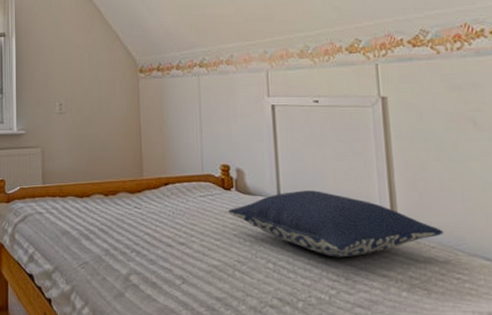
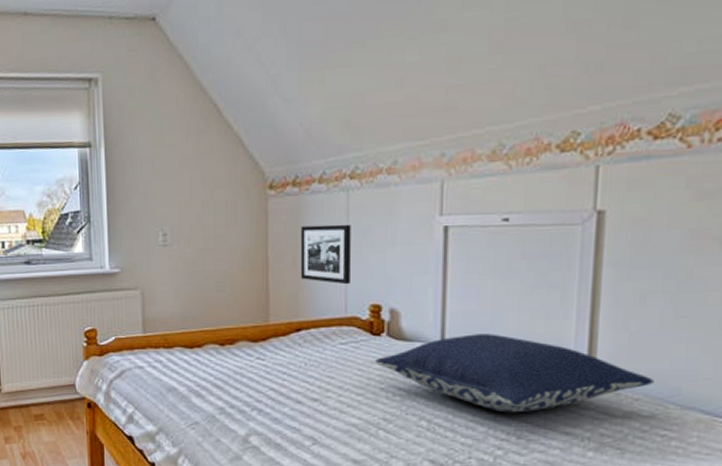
picture frame: none [164,101,204,148] -> present [300,224,351,285]

